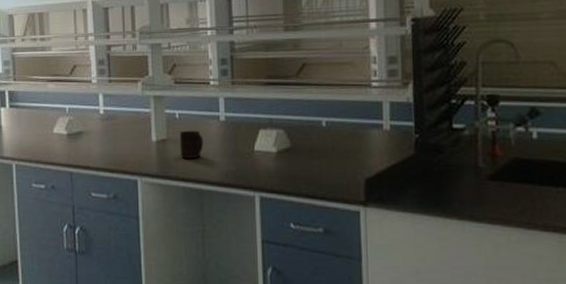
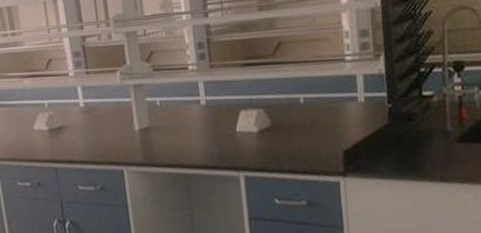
cup: present [179,130,204,158] -> none [161,116,187,145]

